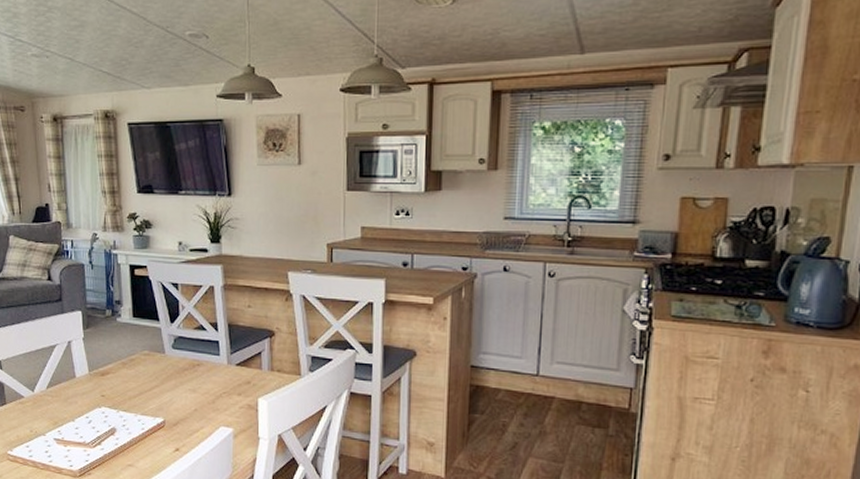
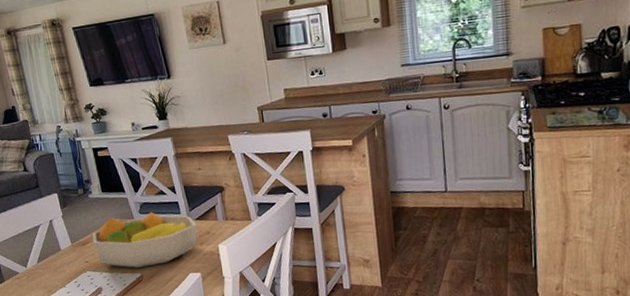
fruit bowl: none [114,349,237,412] -> present [92,212,197,268]

